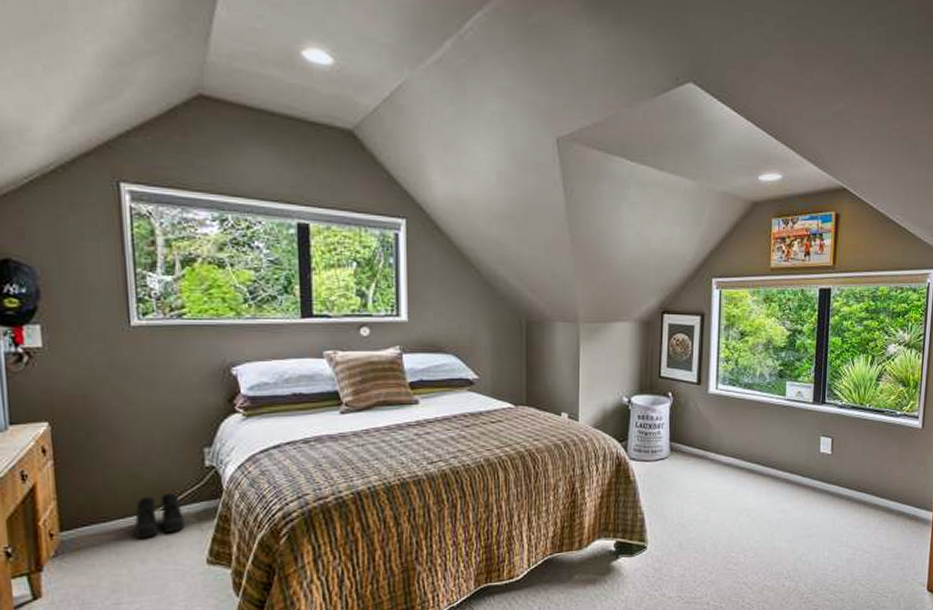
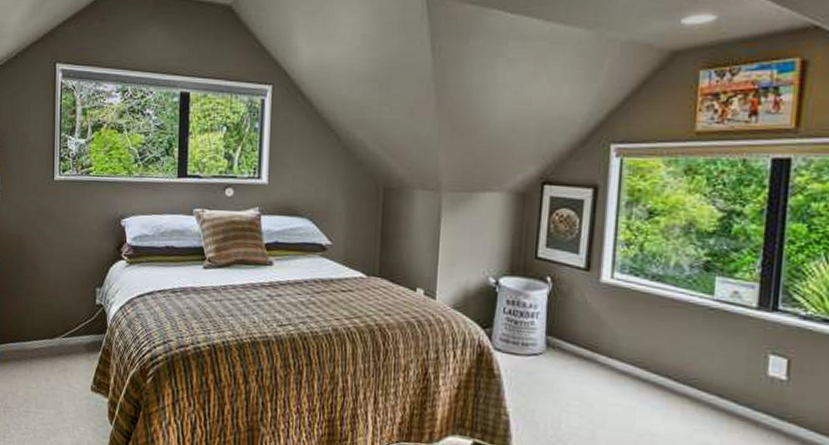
boots: present [135,492,185,539] -> none [44,323,78,360]

